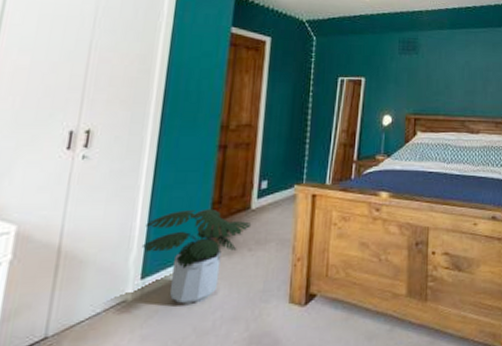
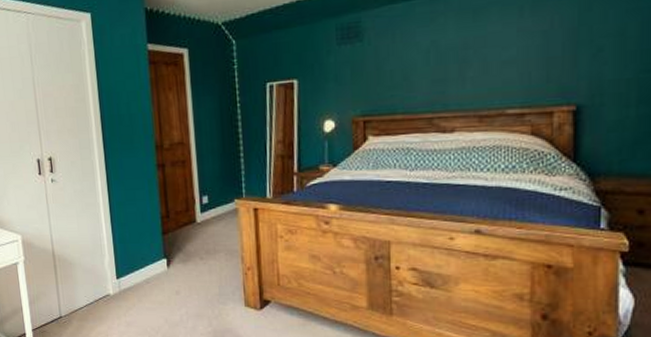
potted plant: present [141,208,252,306] -> none [111,222,200,302]

